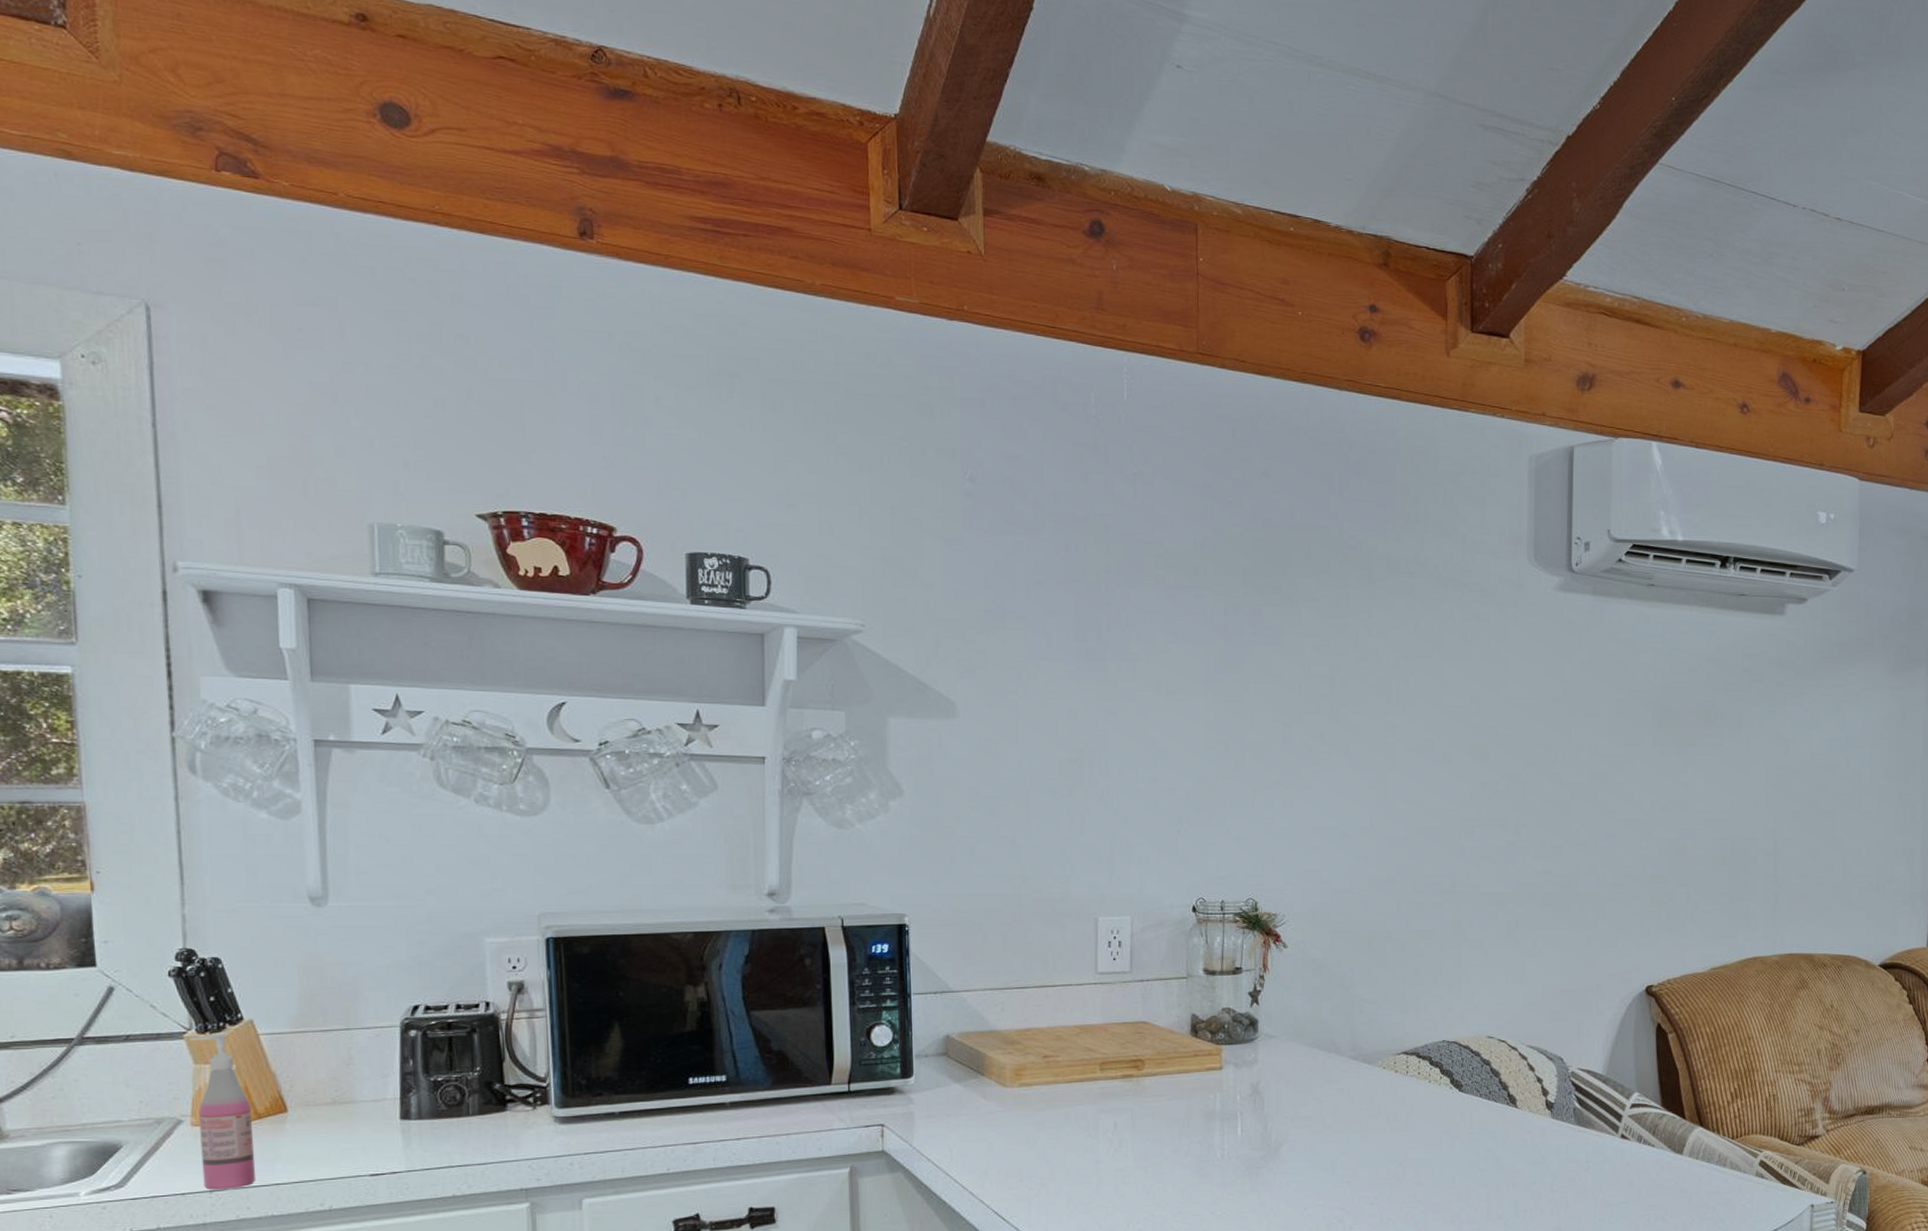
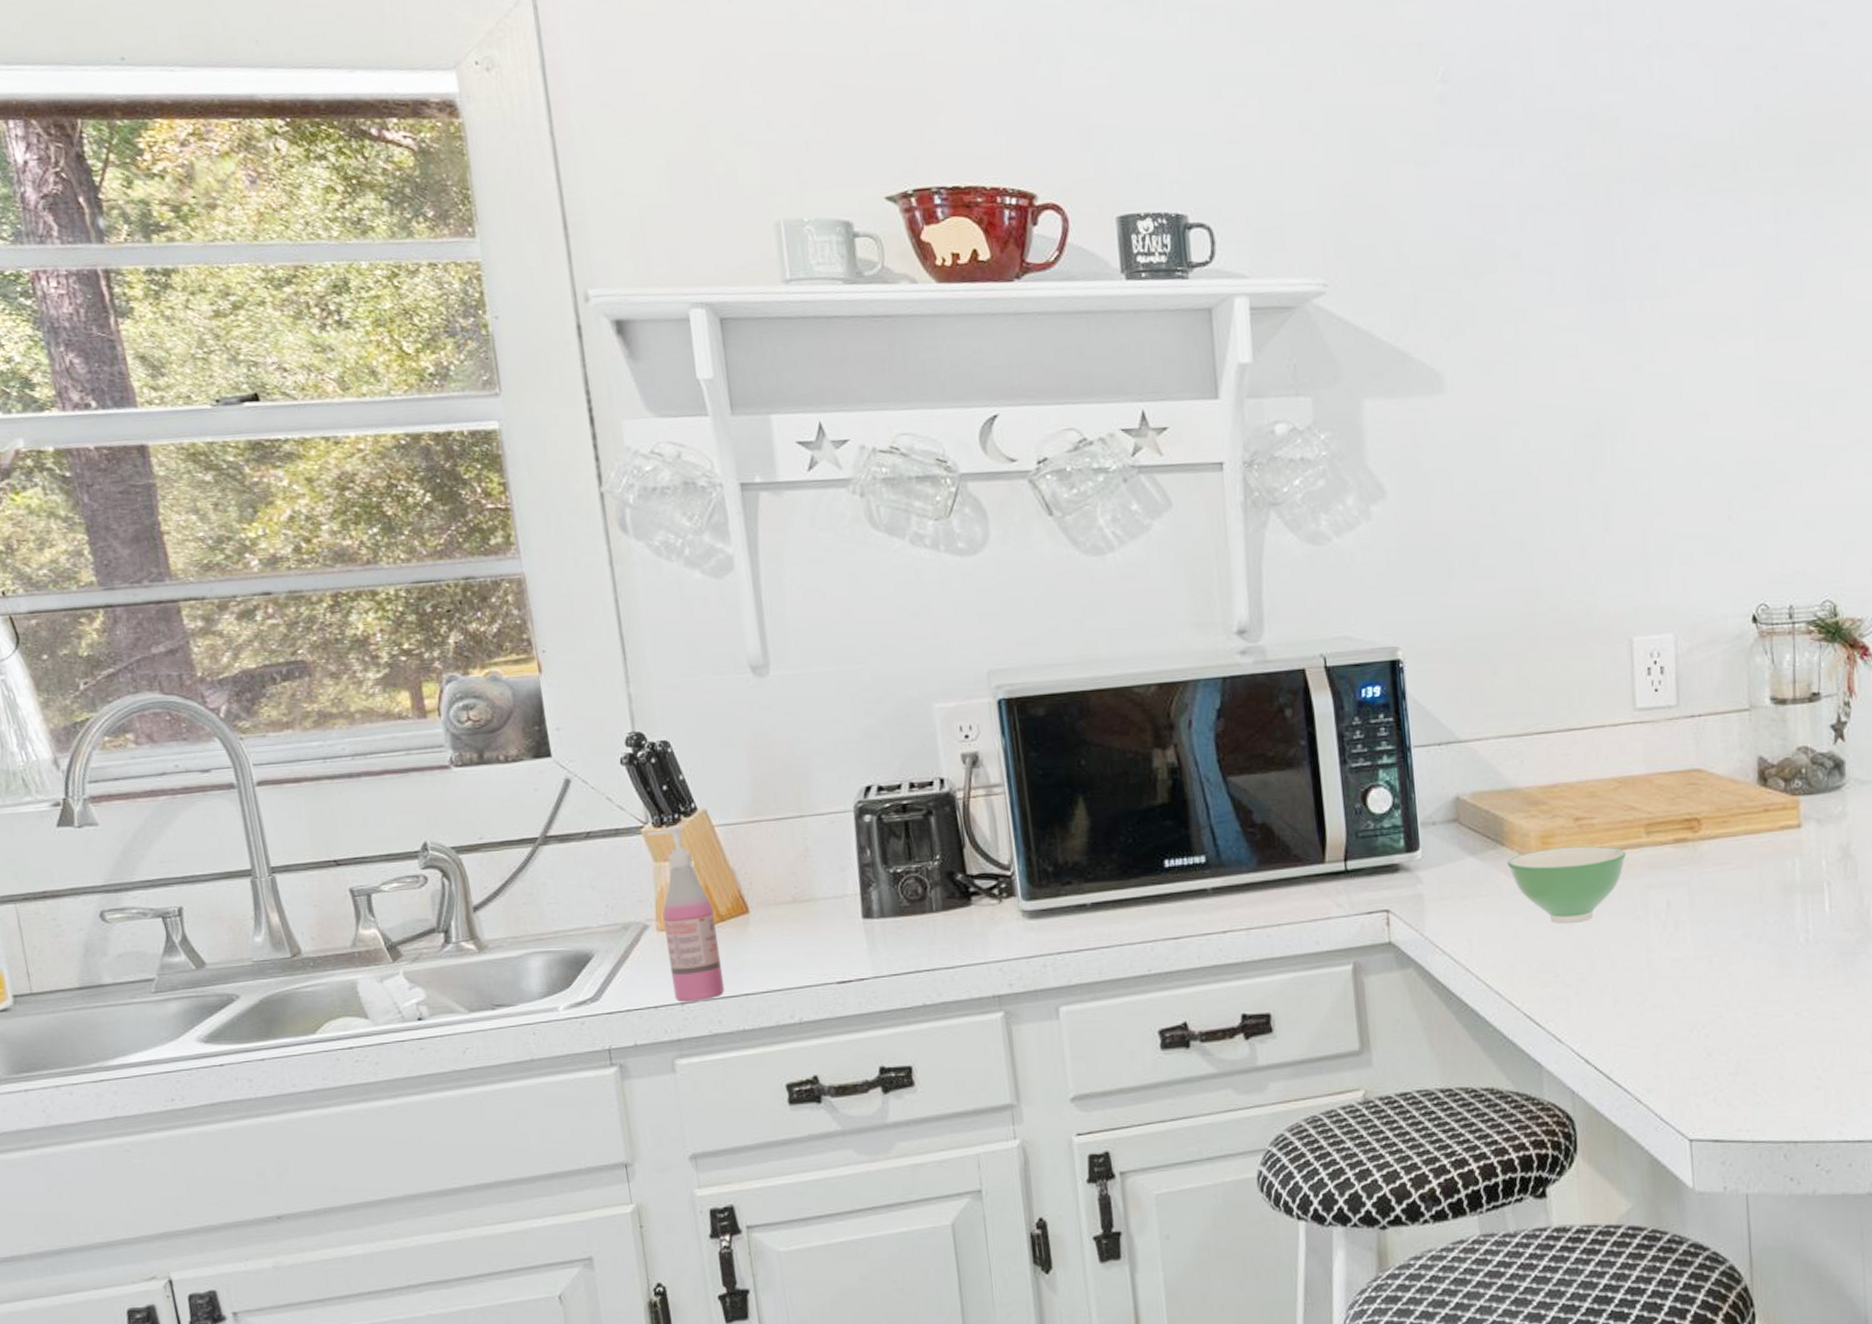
bowl: none [986,1078,1084,1140] -> present [1507,845,1627,925]

